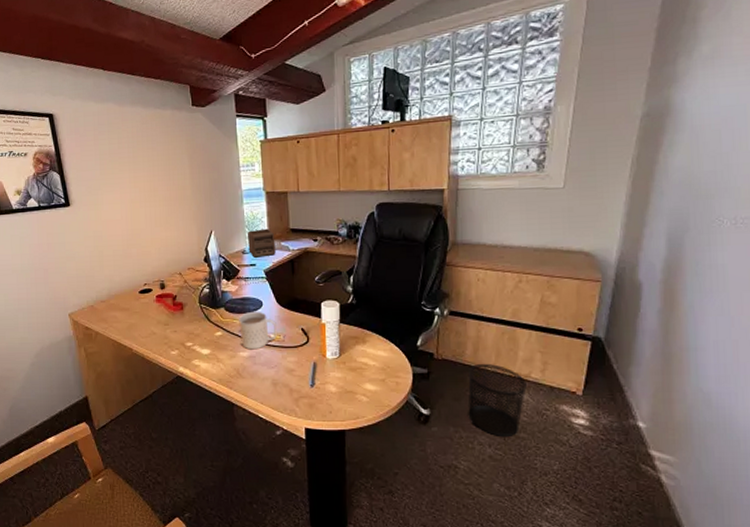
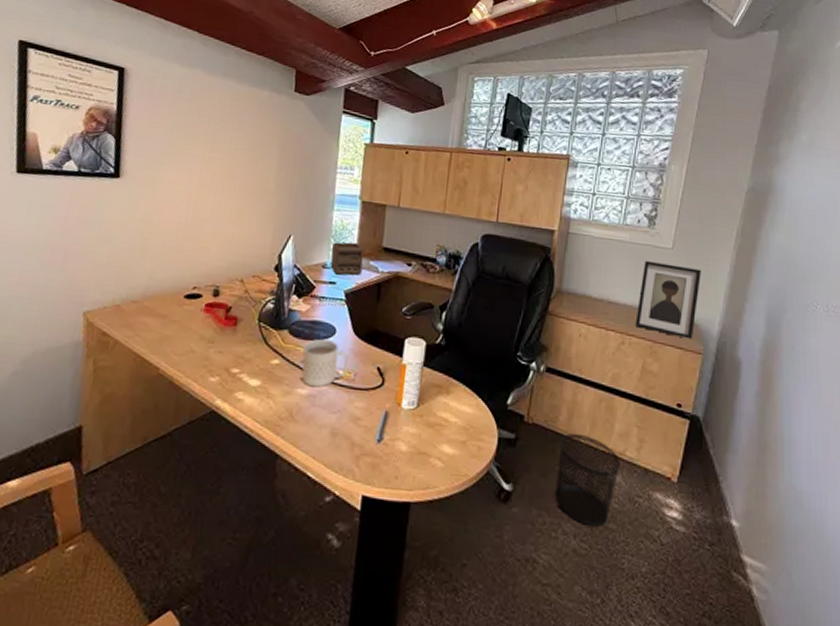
picture frame: none [531,202,596,270] -> present [635,260,702,340]

